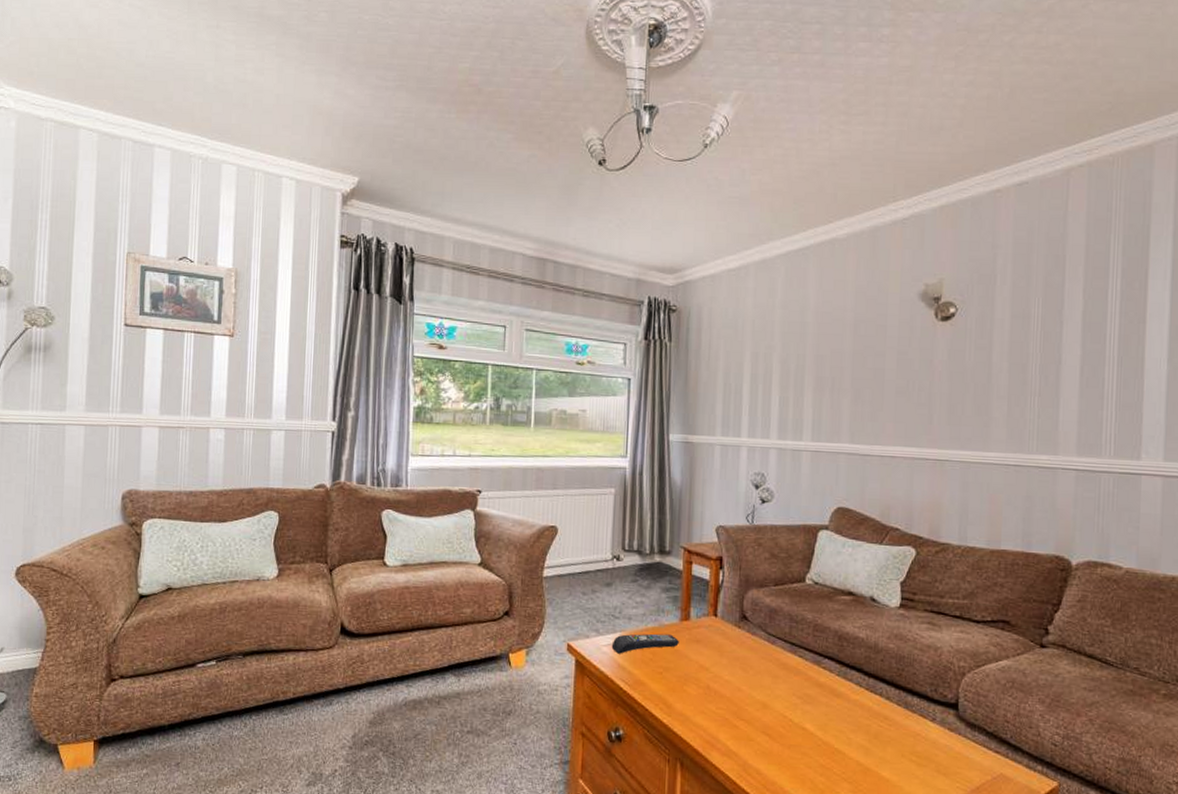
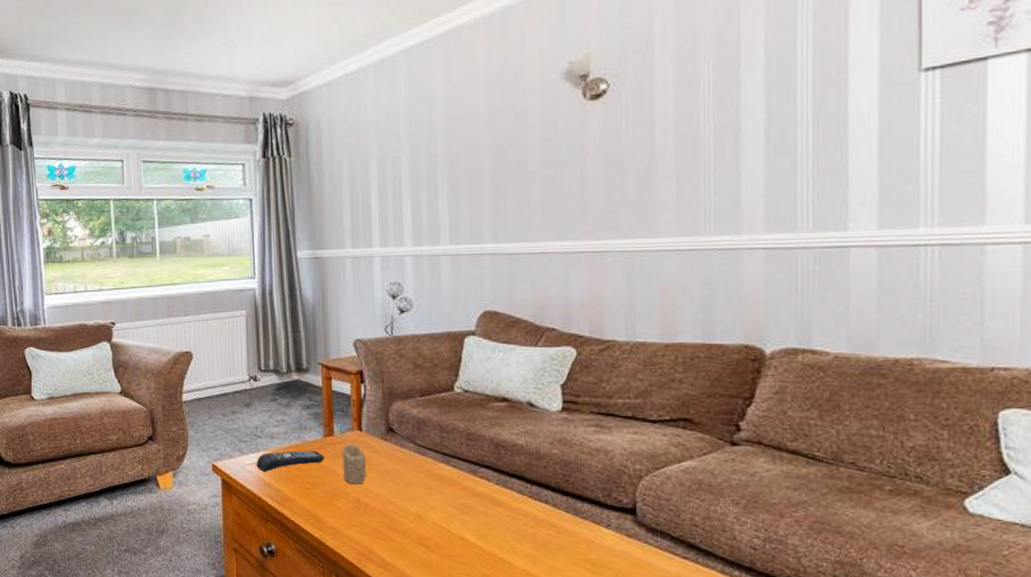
candle: none [696,630,720,671] -> present [342,444,367,485]

